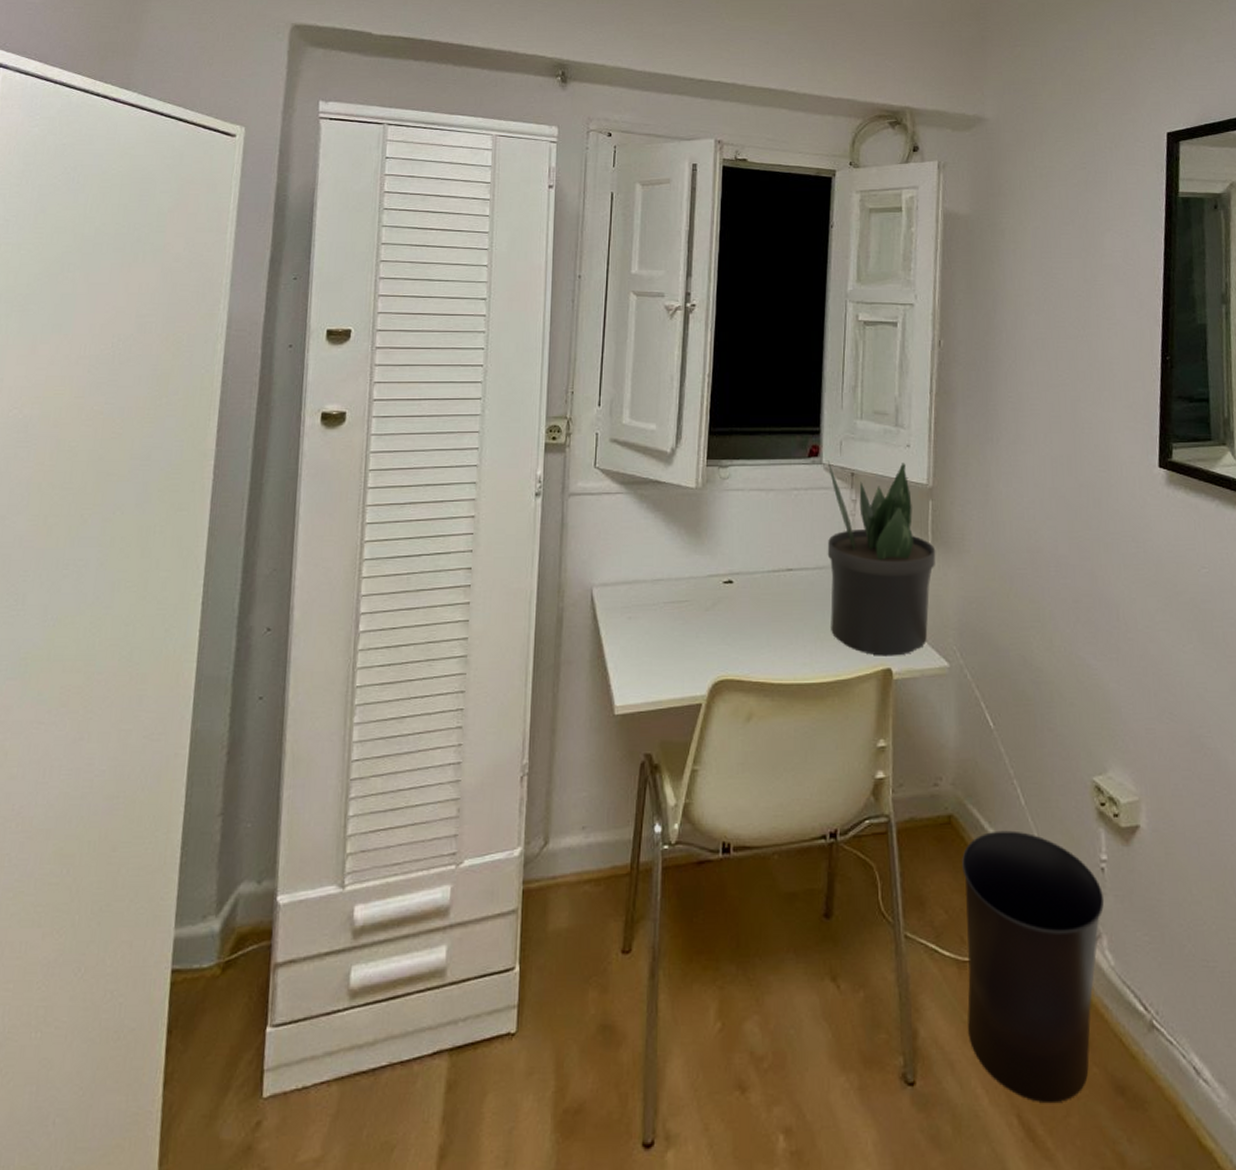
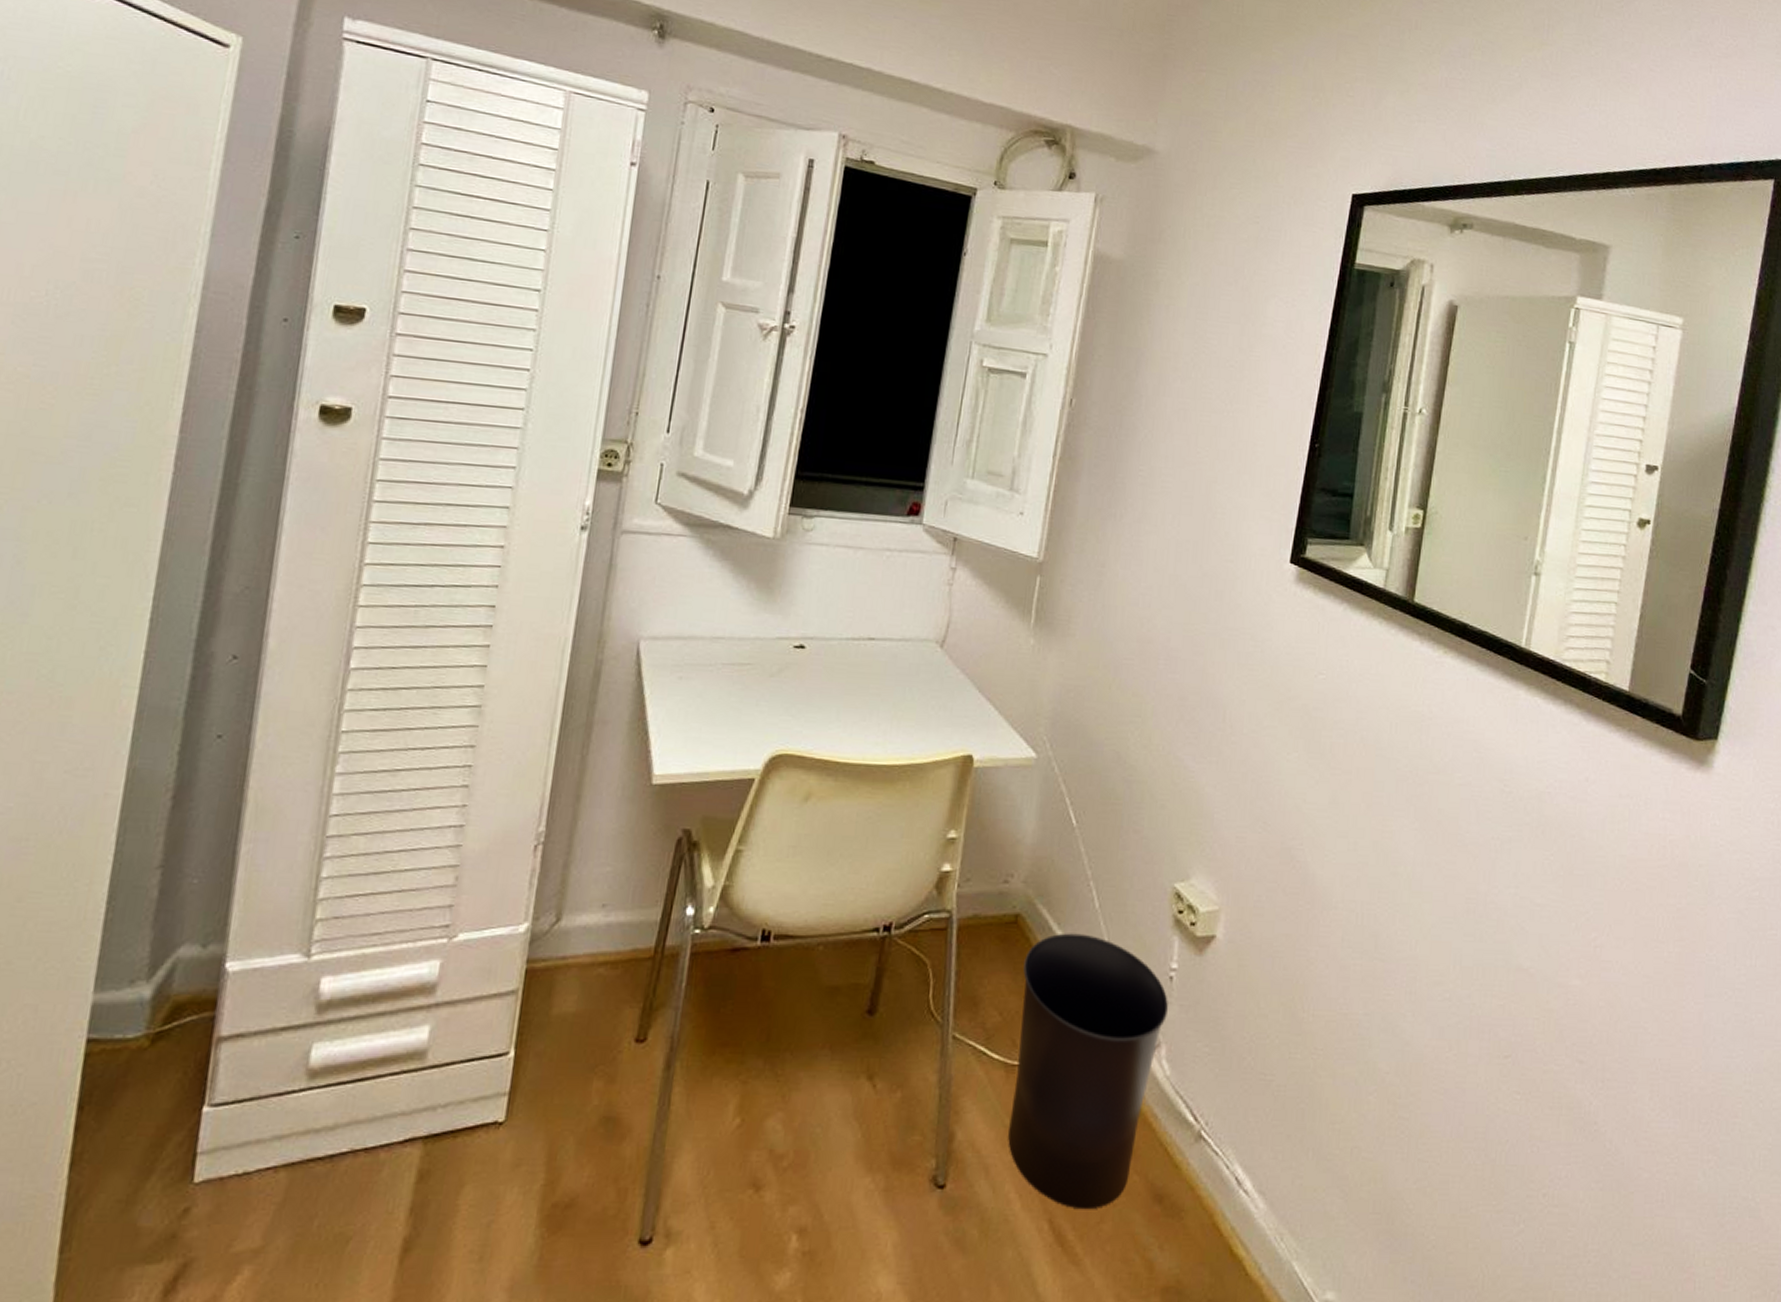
planter: present [827,460,936,656] -> none [910,521,1038,742]

